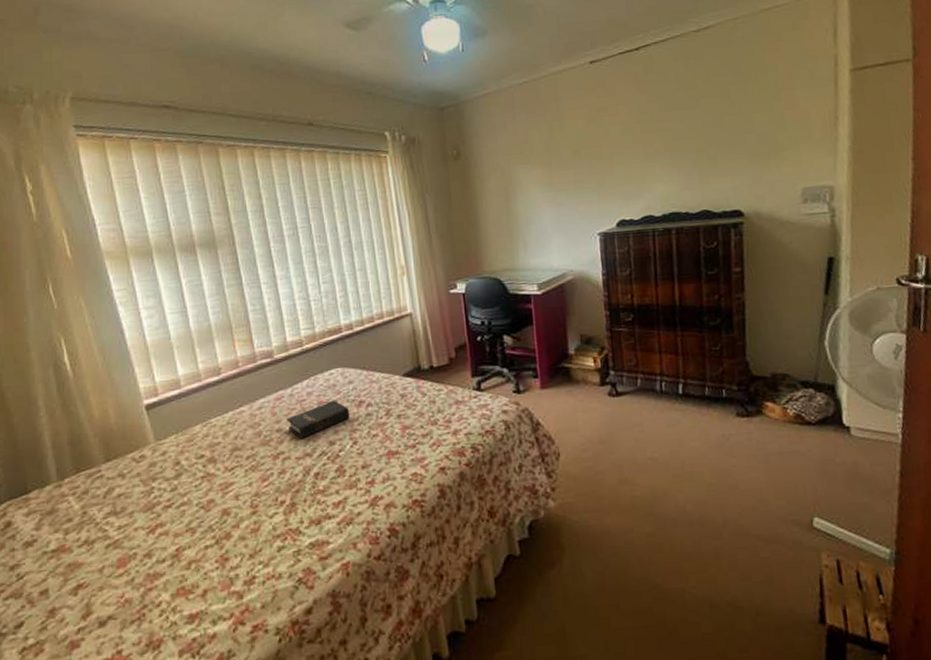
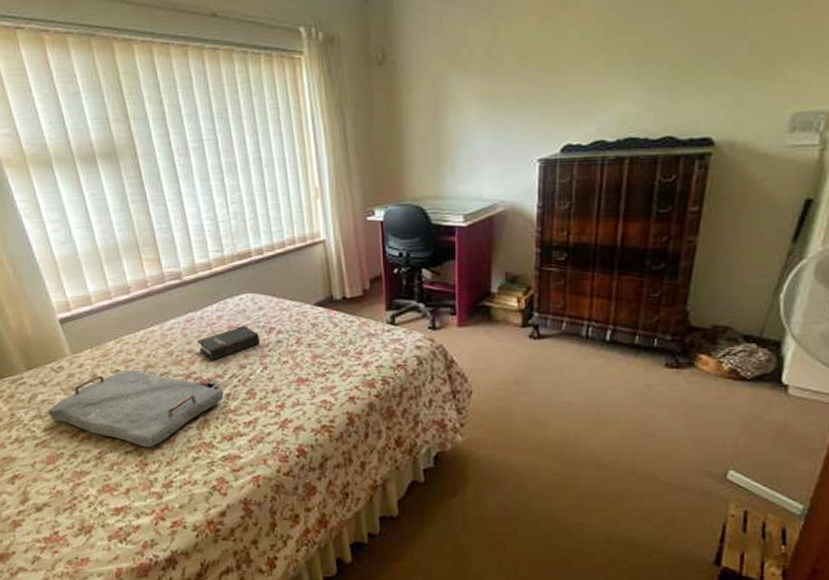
serving tray: none [123,454,313,539] -> present [47,370,224,447]

